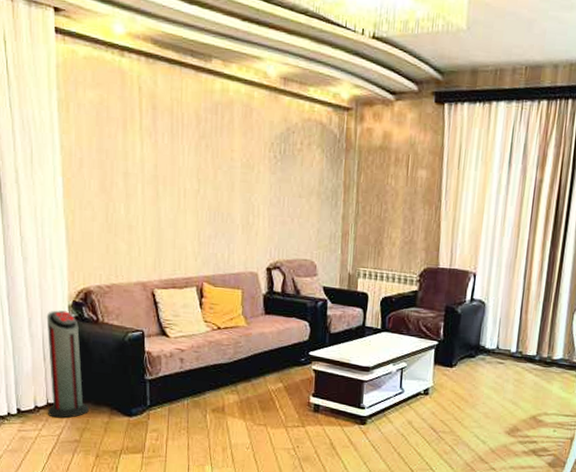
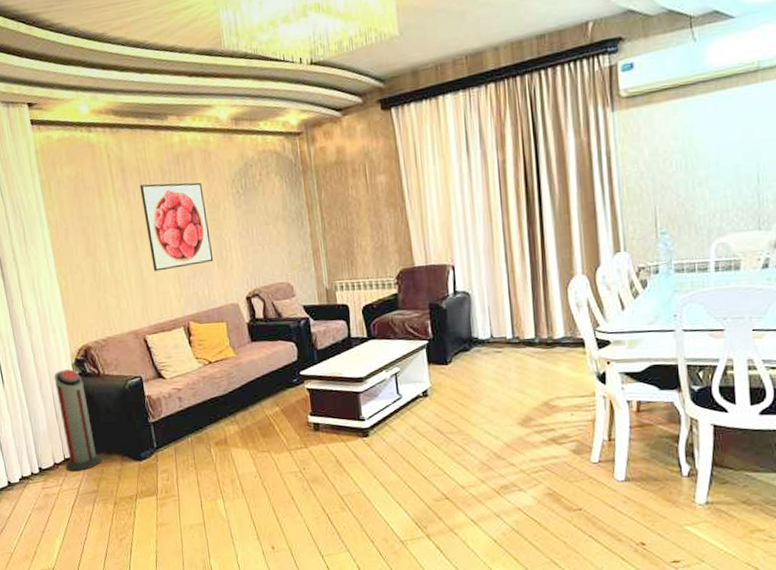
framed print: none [170,128,239,225] -> present [140,182,214,271]

